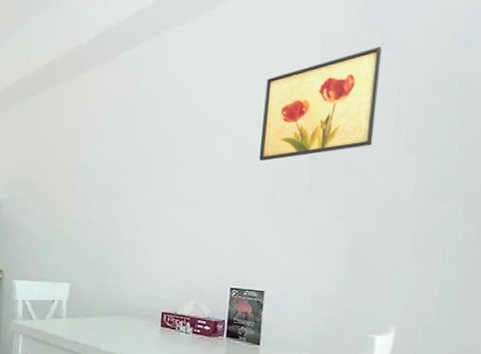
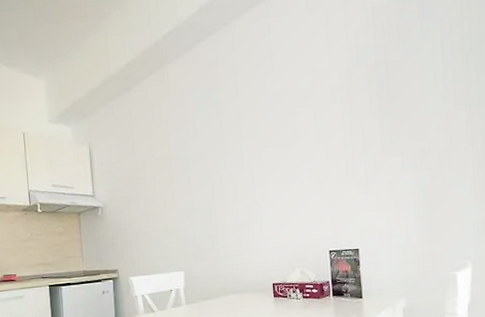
wall art: present [258,46,382,162] -> none [330,16,428,132]

